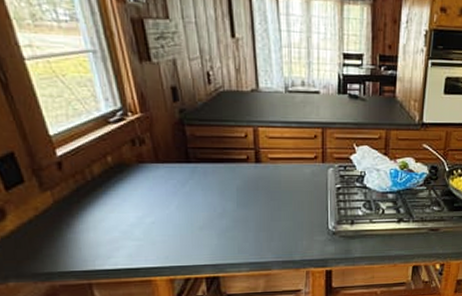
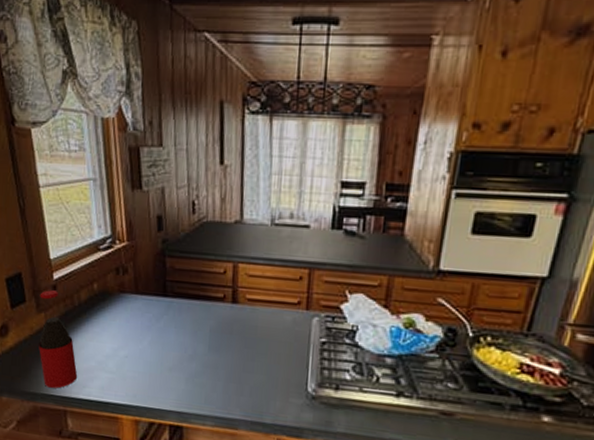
bottle: none [41,167,101,264] -> present [39,290,78,389]

